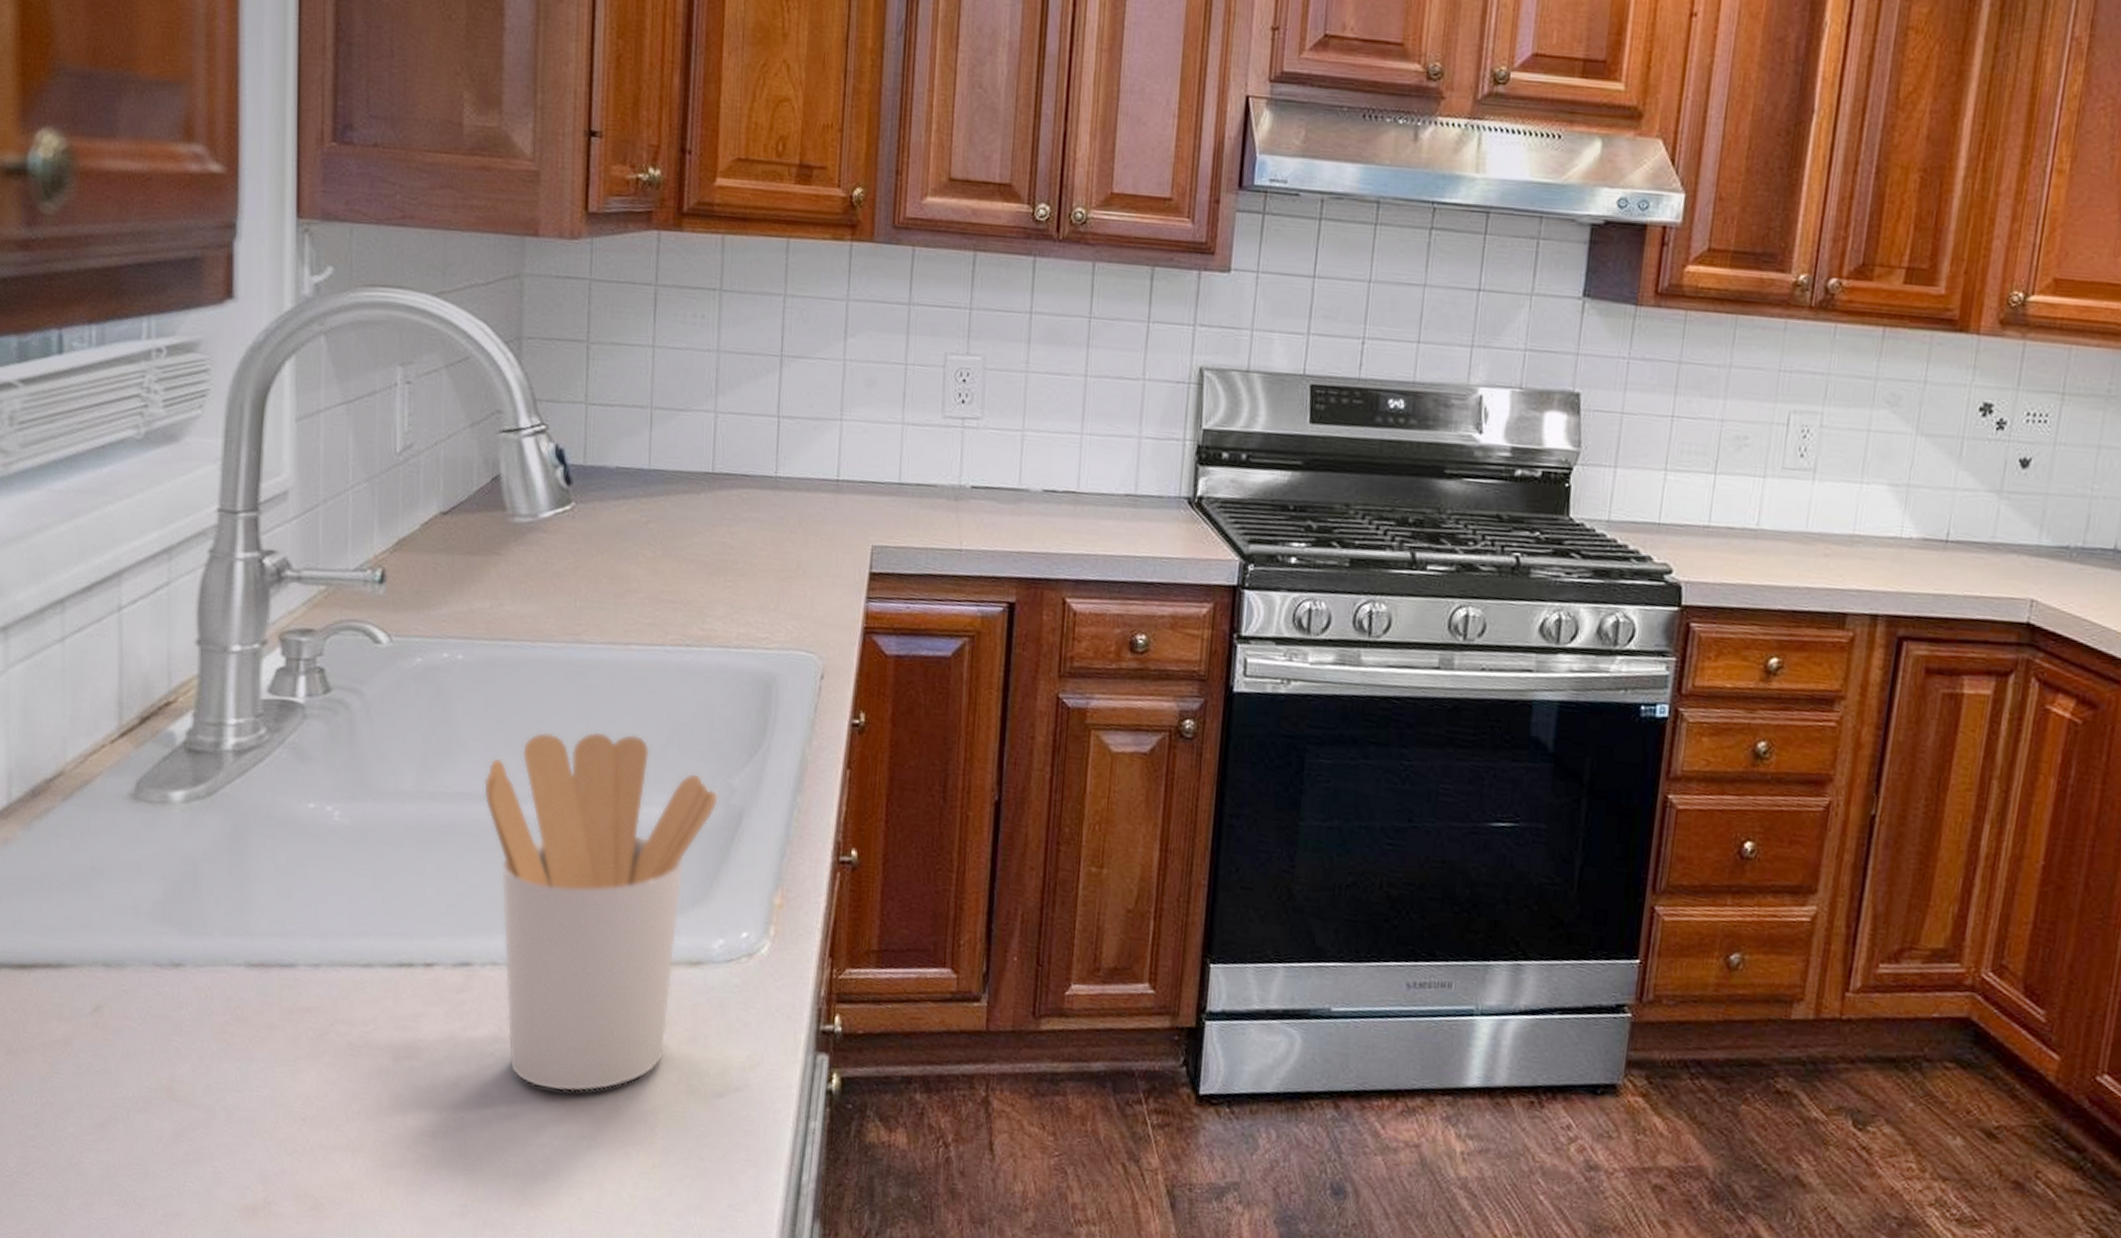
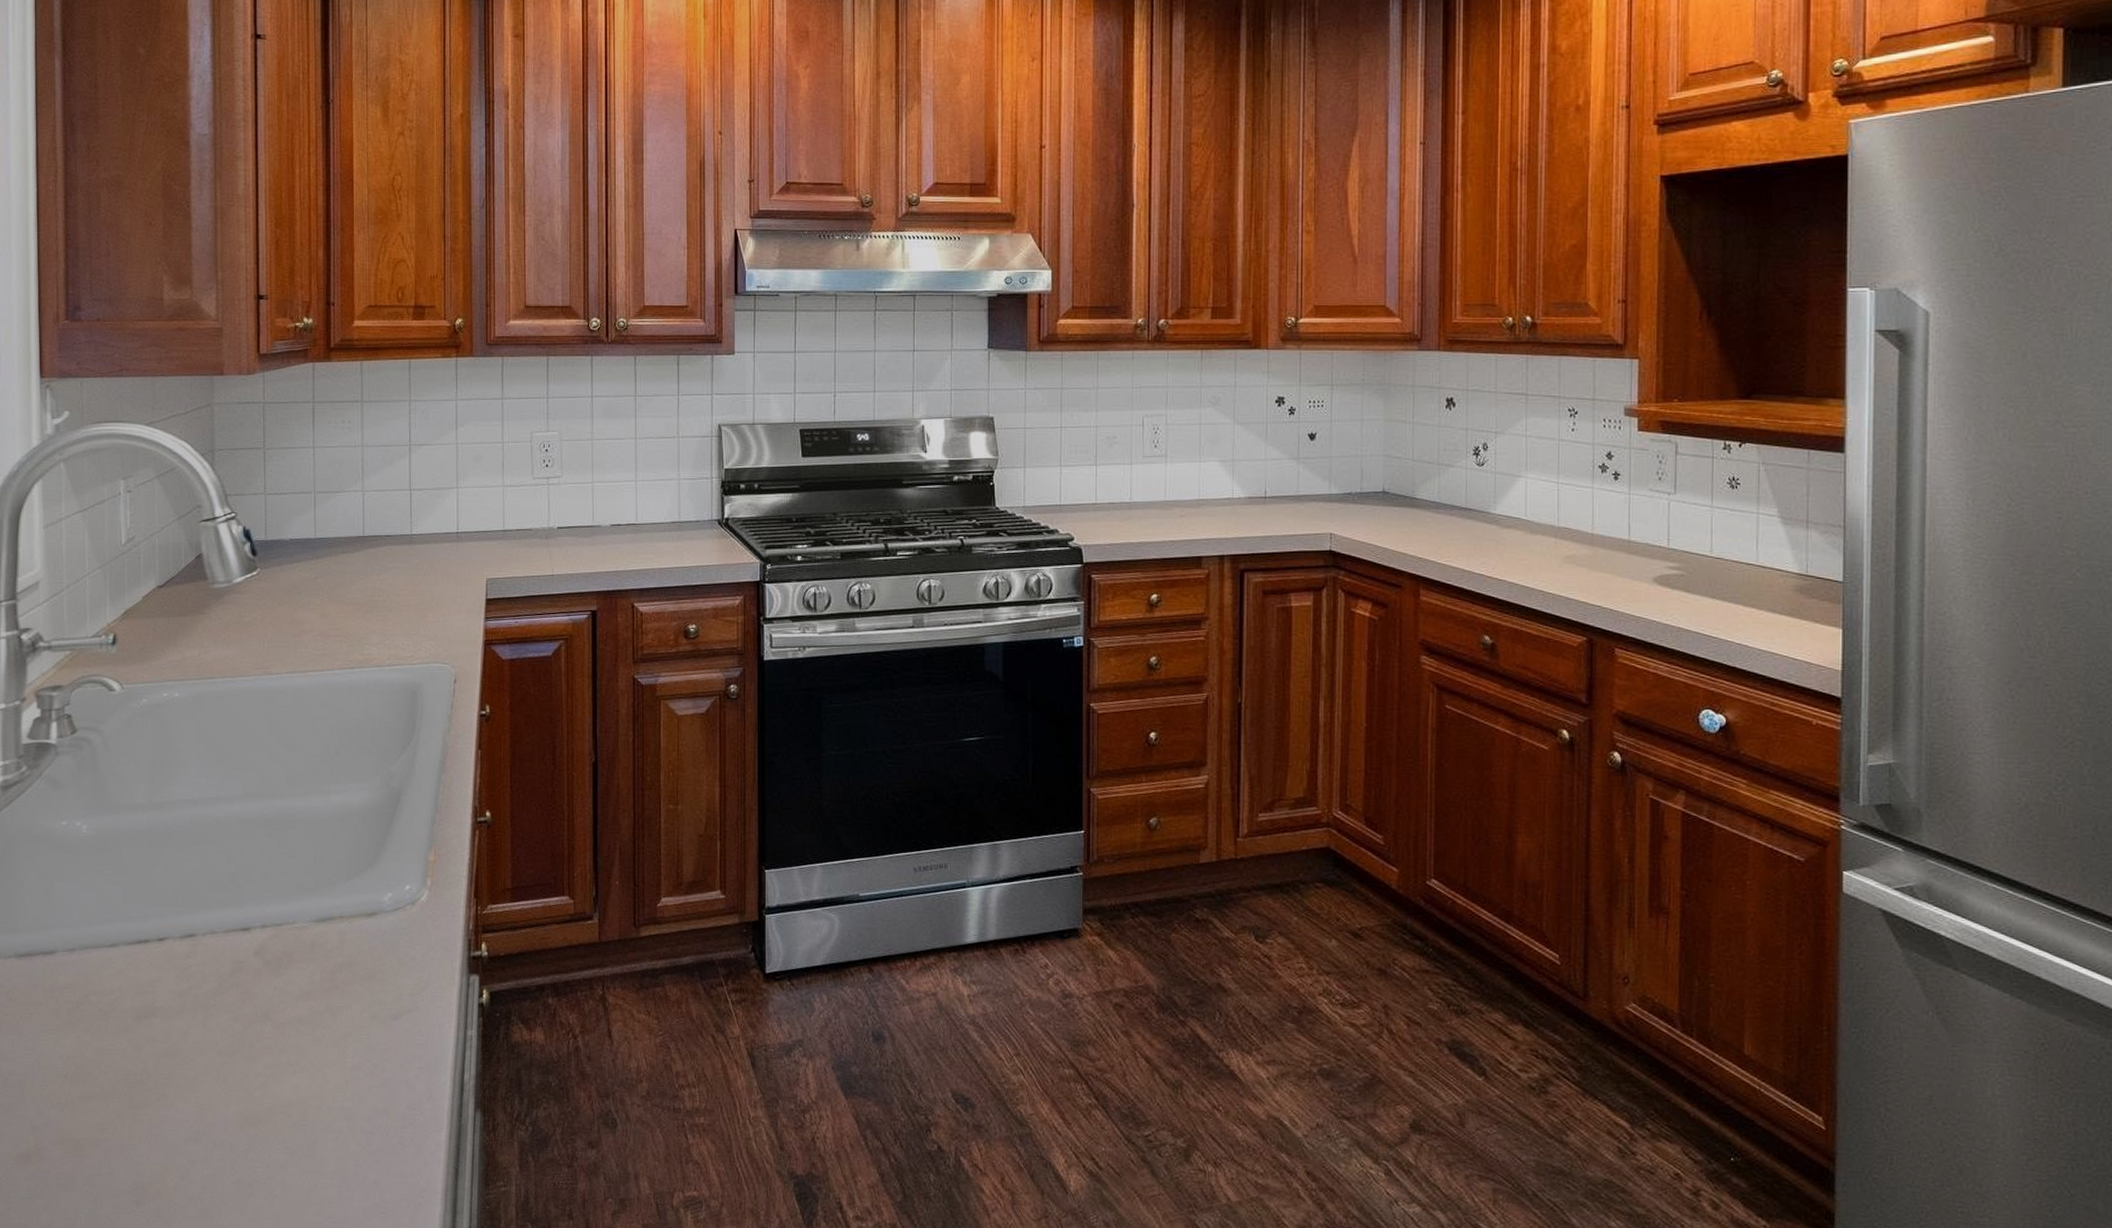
utensil holder: present [484,731,718,1092] -> none [199,740,382,1030]

